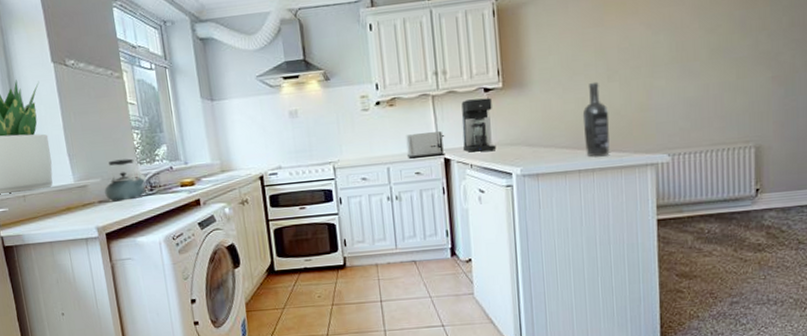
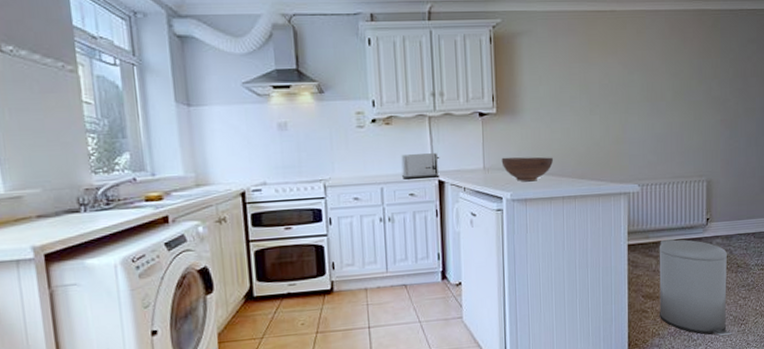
kettle: present [104,158,147,202] -> none [46,166,103,217]
coffee maker: present [461,98,497,153] -> none [456,122,489,176]
bowl: none [509,129,568,156] -> present [501,157,554,182]
wine bottle: present [582,81,610,156] -> none [567,113,591,184]
pedal bin: none [695,213,793,321] -> present [659,239,732,337]

